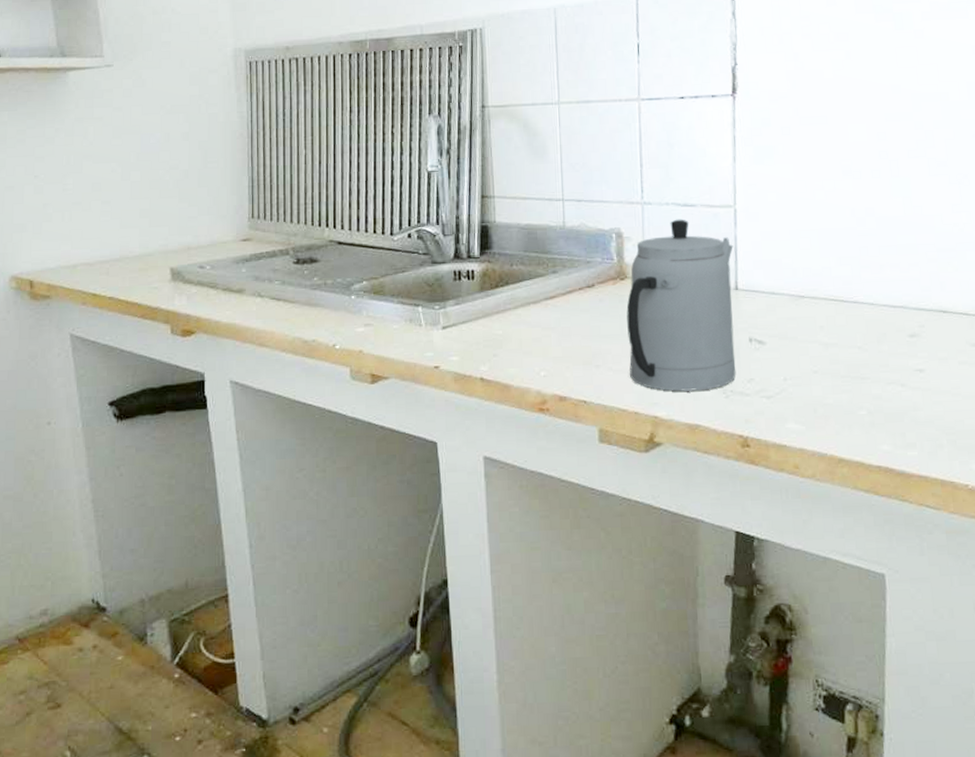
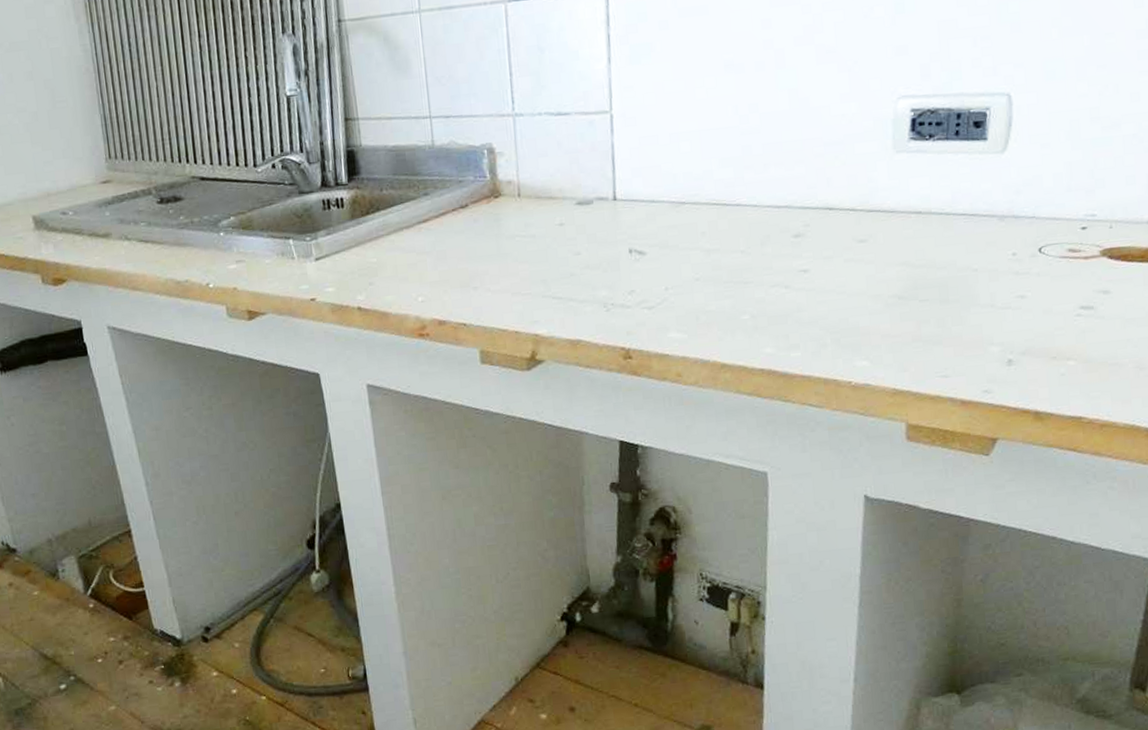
teapot: present [626,219,737,392] -> none [502,129,617,308]

